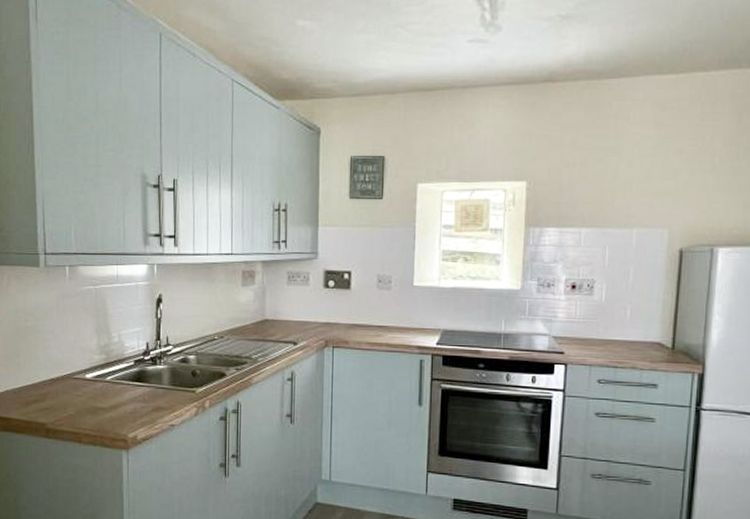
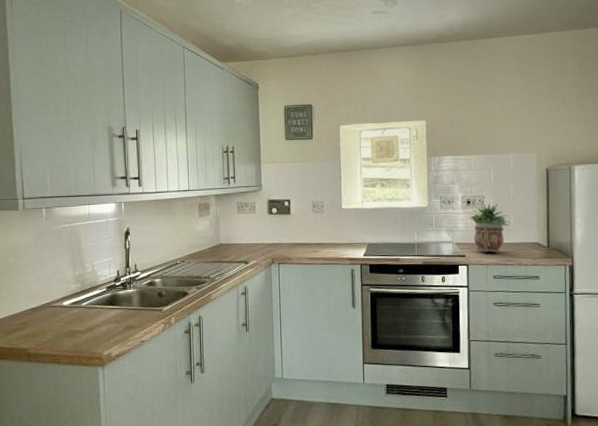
potted plant: none [571,290,626,351] -> present [468,203,510,253]

